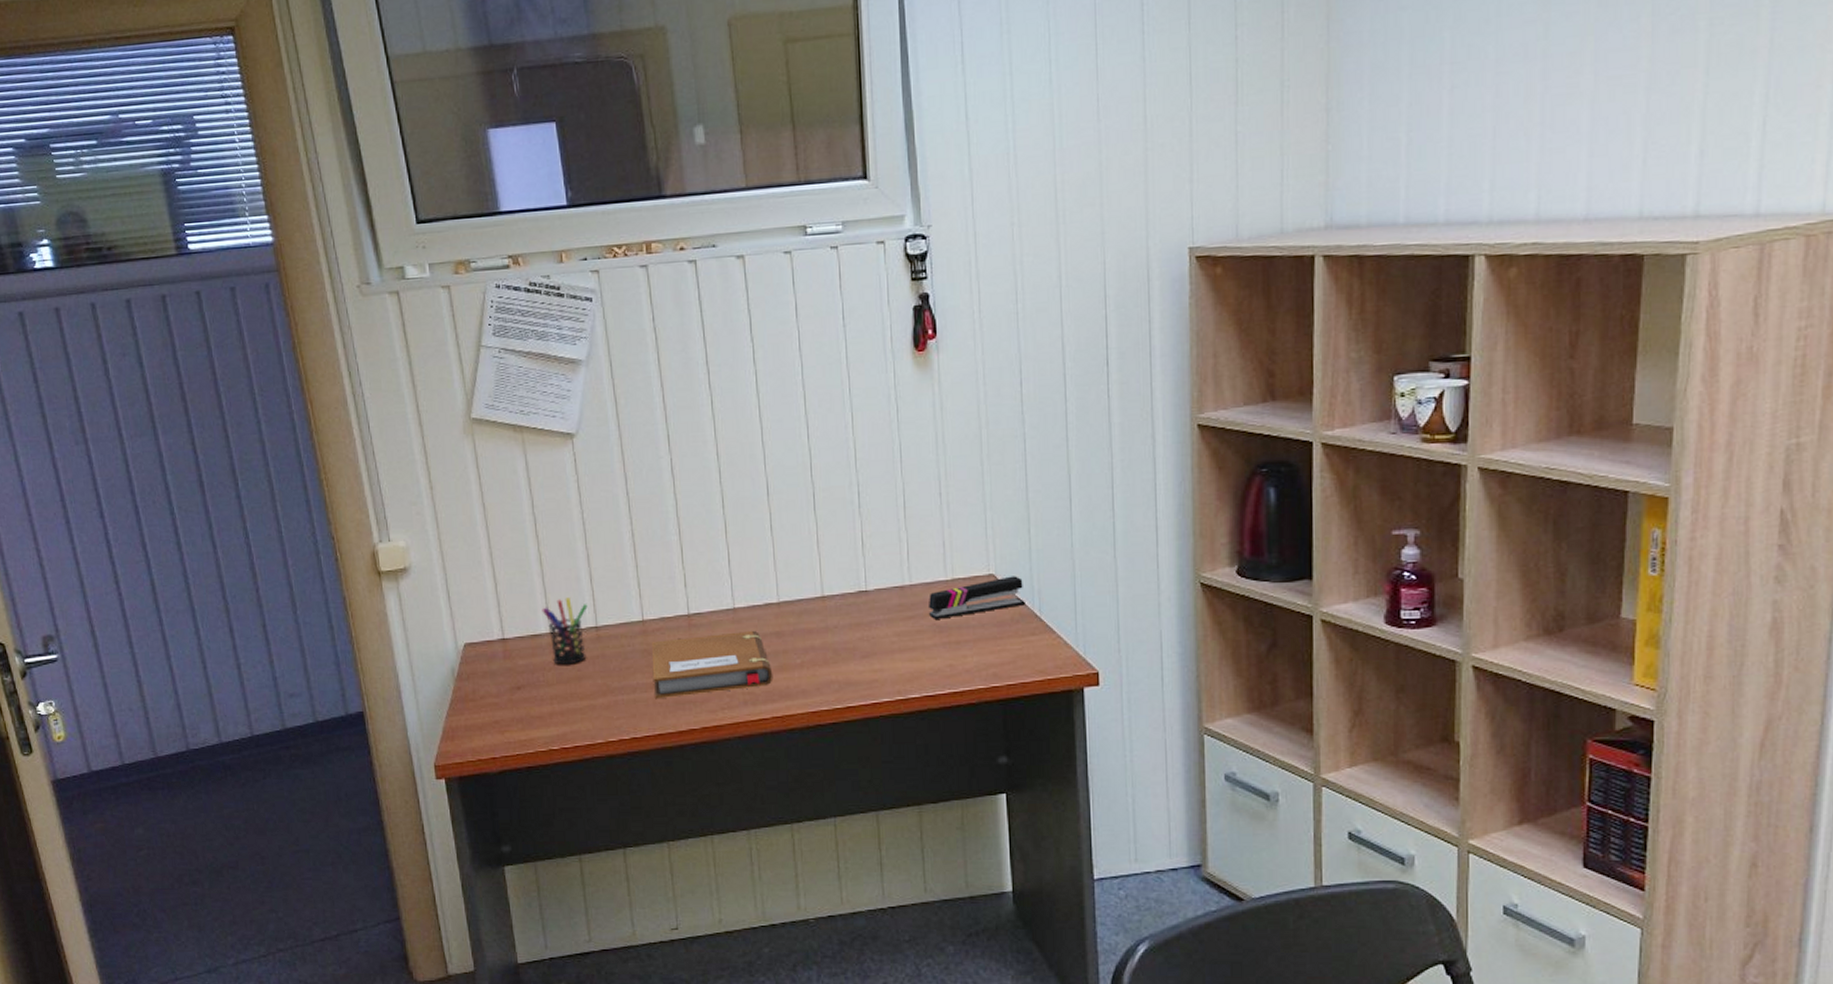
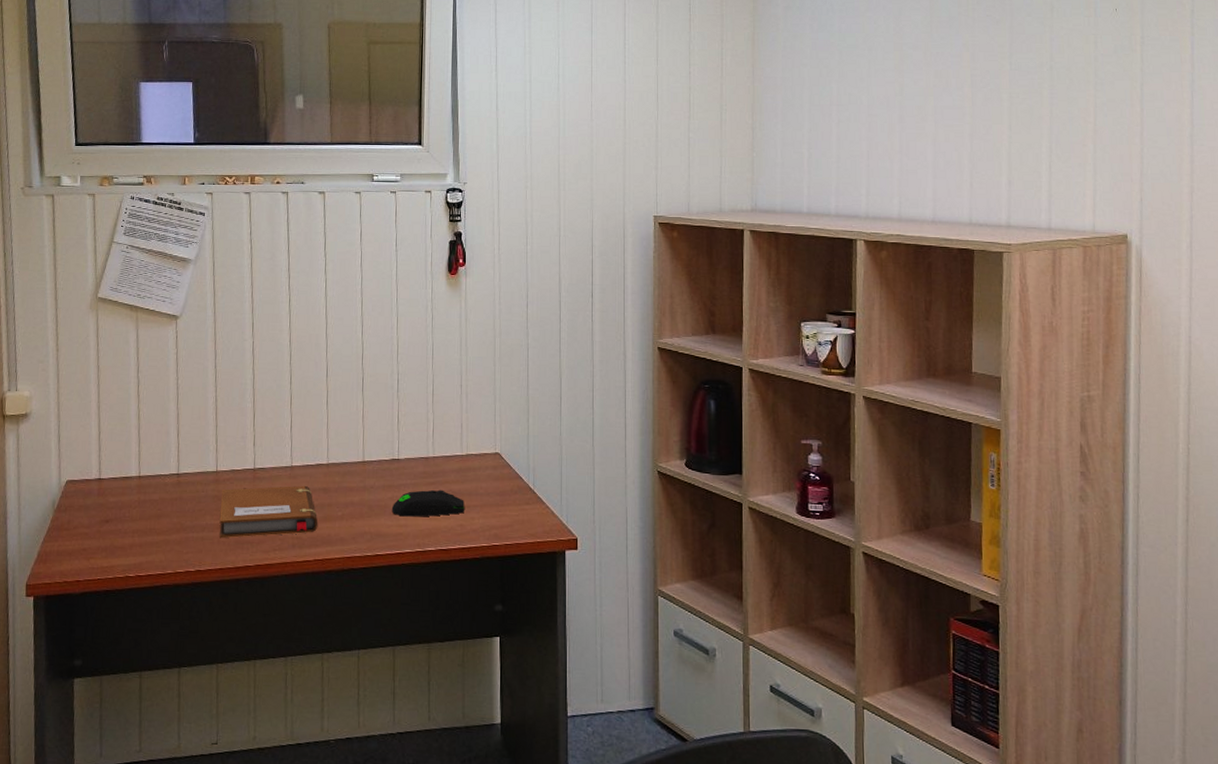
pen holder: present [542,597,588,665] -> none [134,448,173,504]
computer mouse: none [862,624,953,660] -> present [391,489,464,517]
stapler: present [927,576,1025,619] -> none [446,455,522,486]

